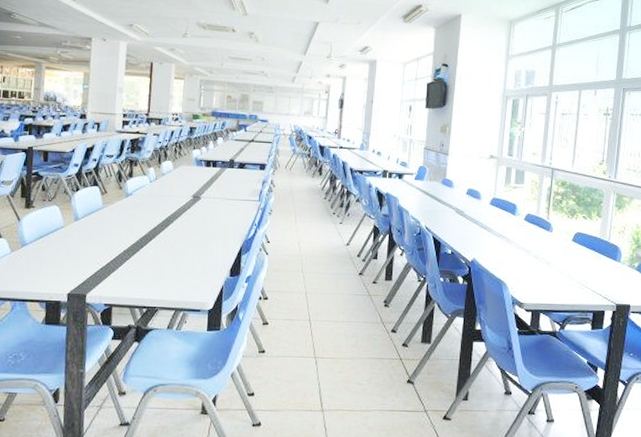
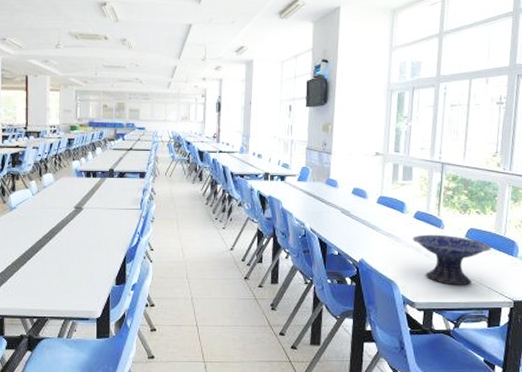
decorative bowl: none [523,236,596,287] -> present [412,234,491,285]

